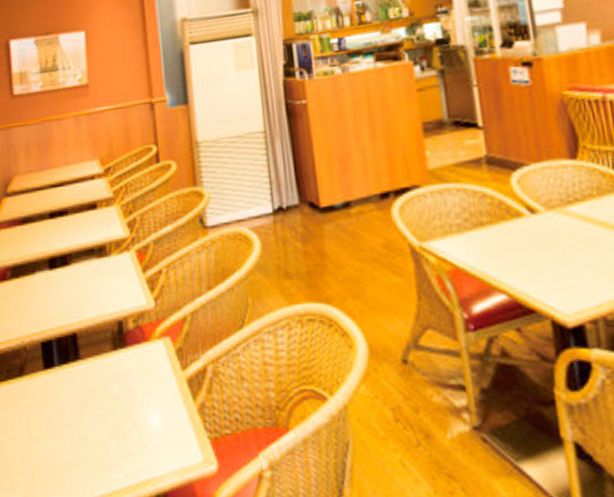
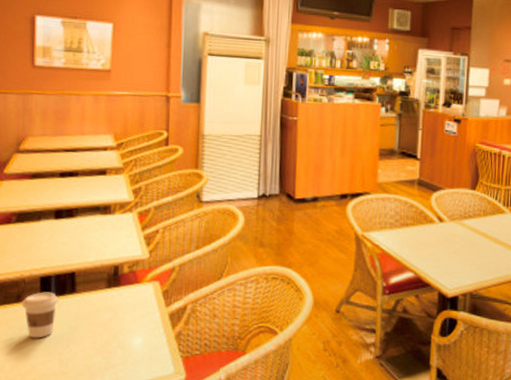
coffee cup: none [25,360,62,421] -> present [22,292,58,338]

